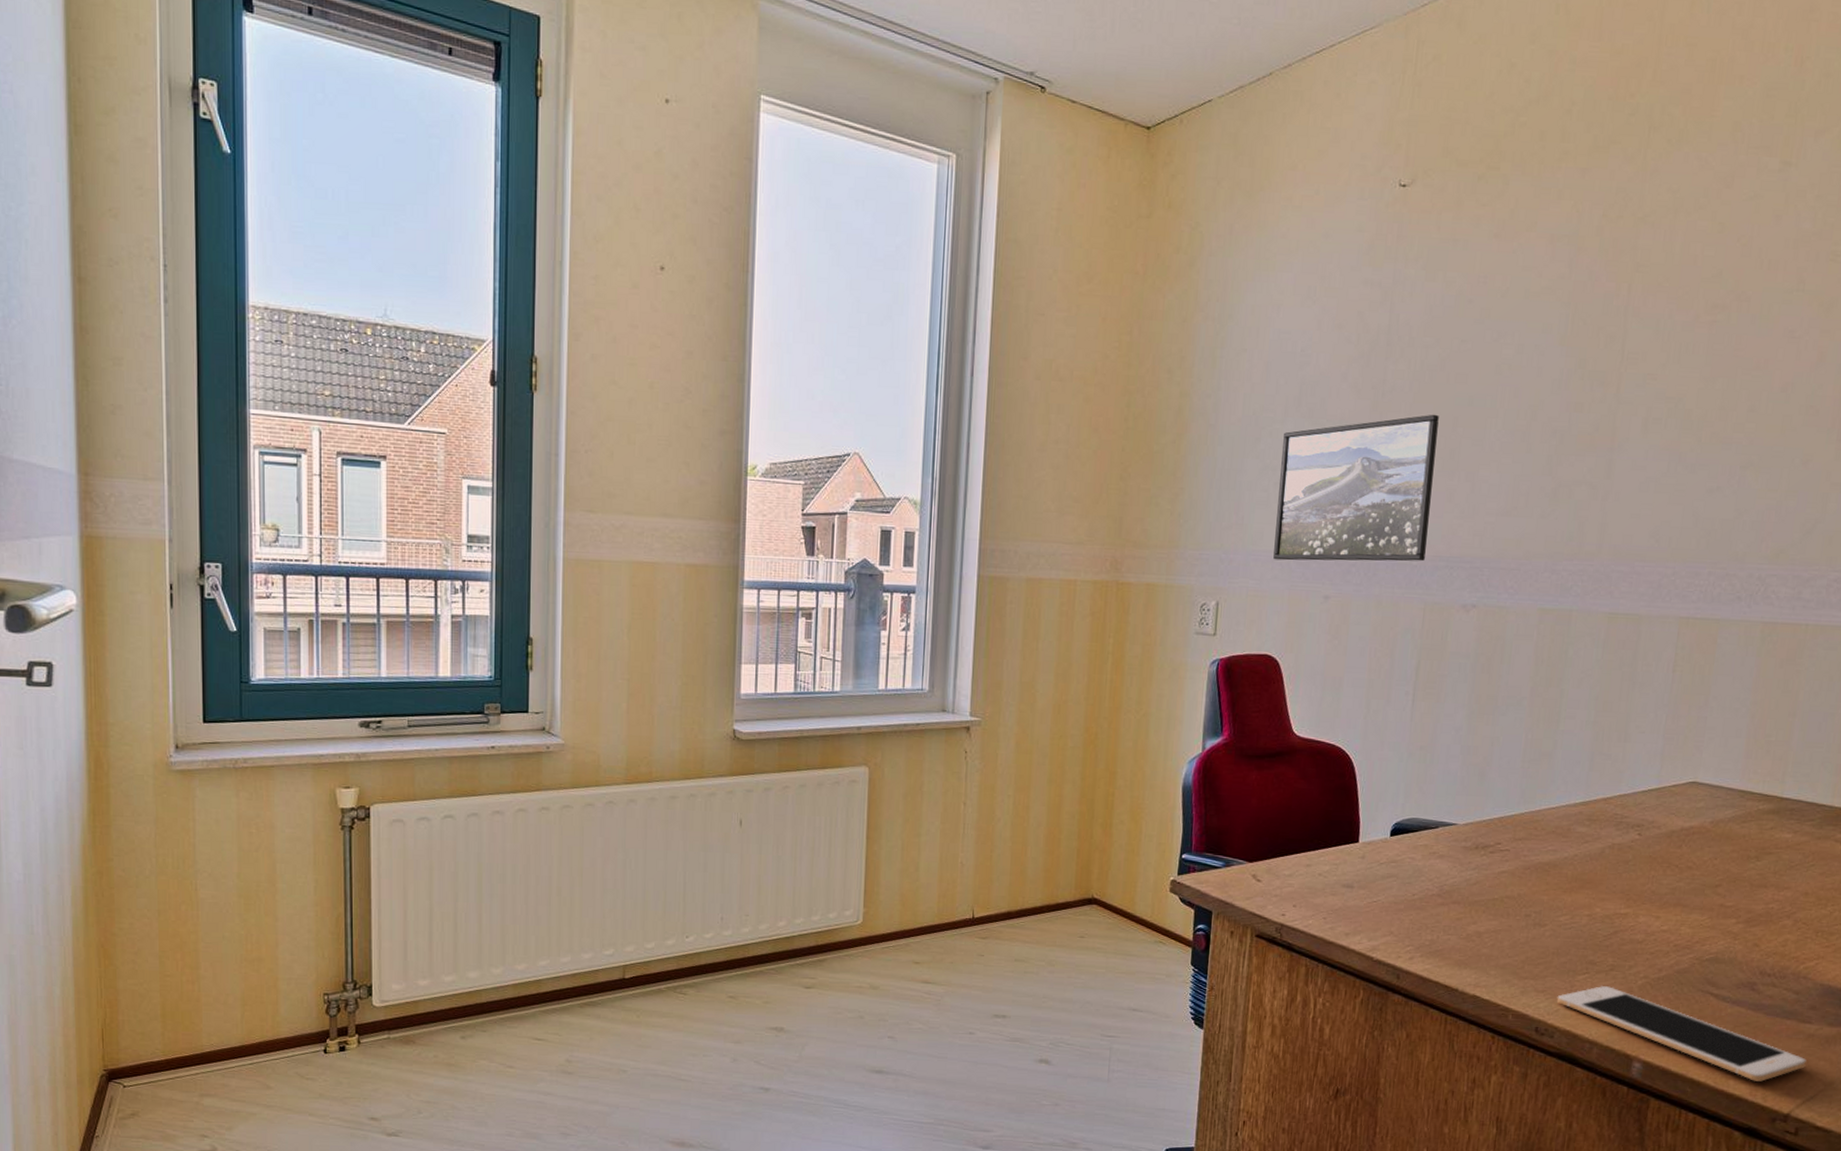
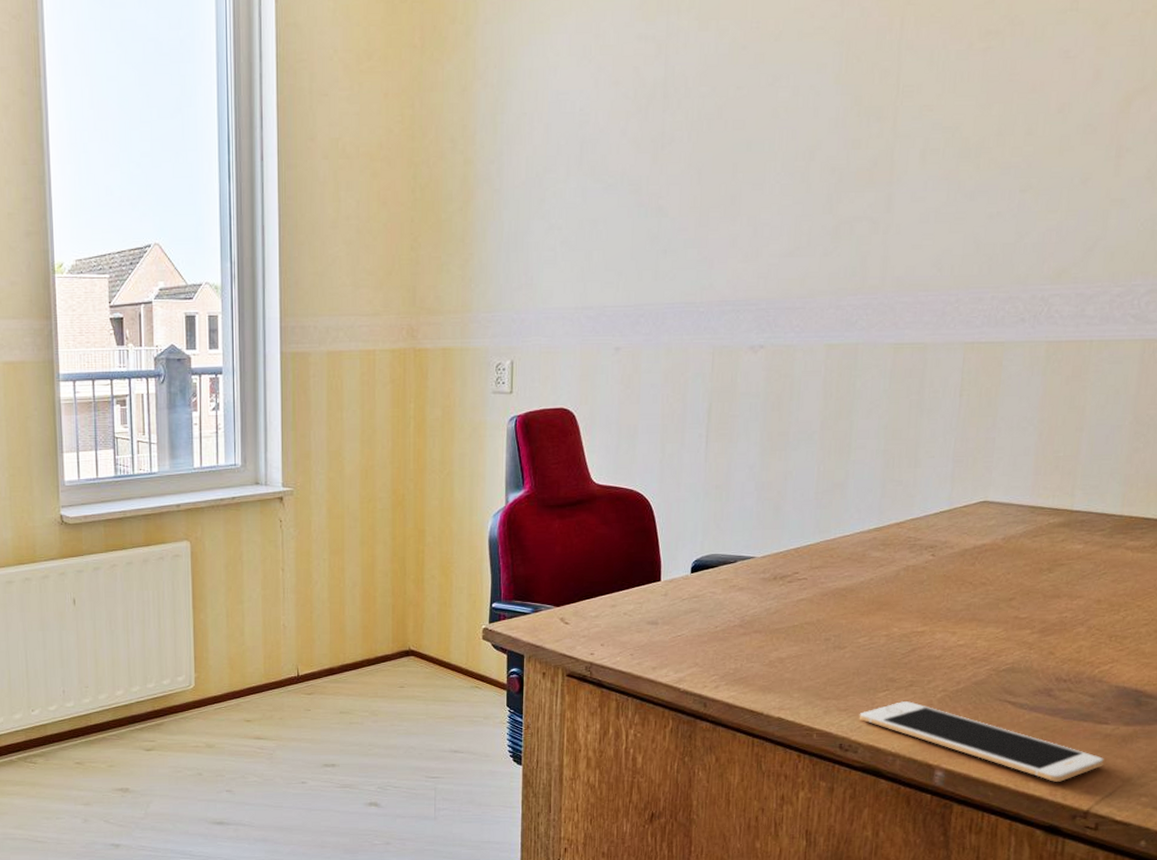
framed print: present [1273,414,1439,562] -> none [564,162,719,316]

